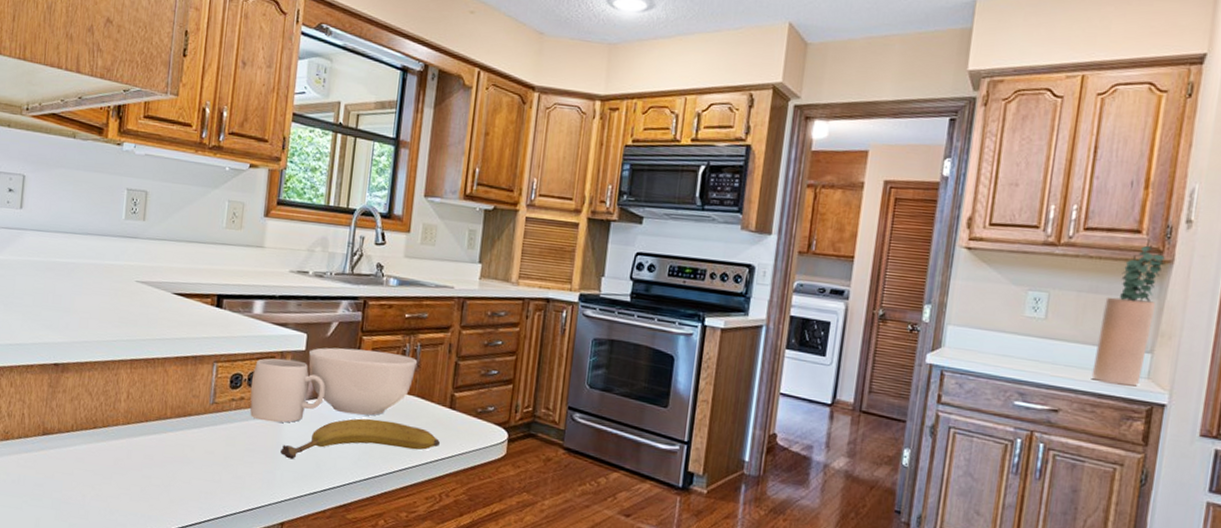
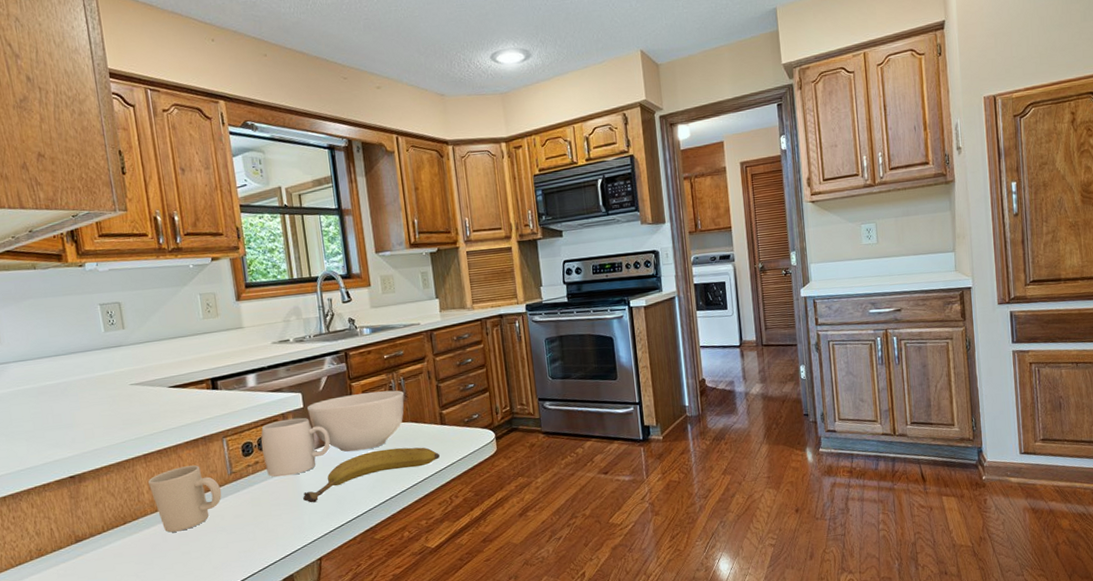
mug: none [127,382,199,452] -> present [147,465,222,533]
vase: present [1091,239,1165,388] -> none [915,167,951,282]

